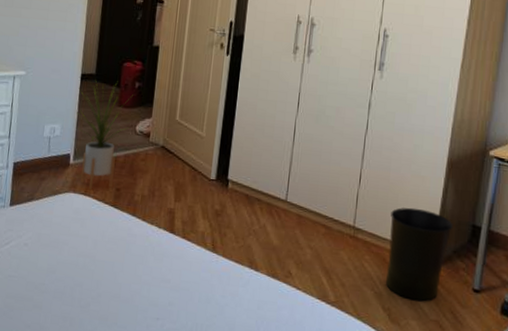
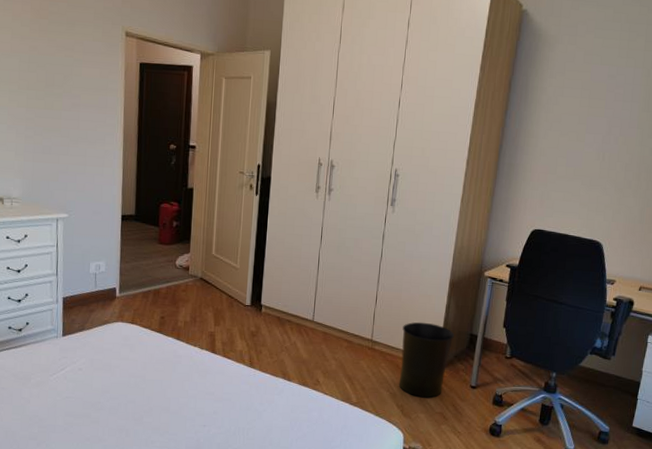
house plant: present [76,80,133,191] -> none [120,220,171,319]

